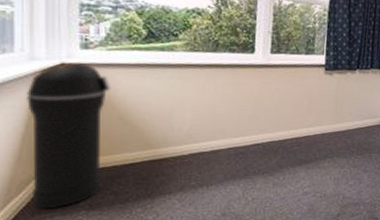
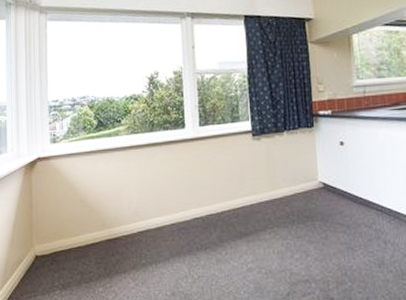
trash can: present [27,63,112,209] -> none [16,156,74,289]

